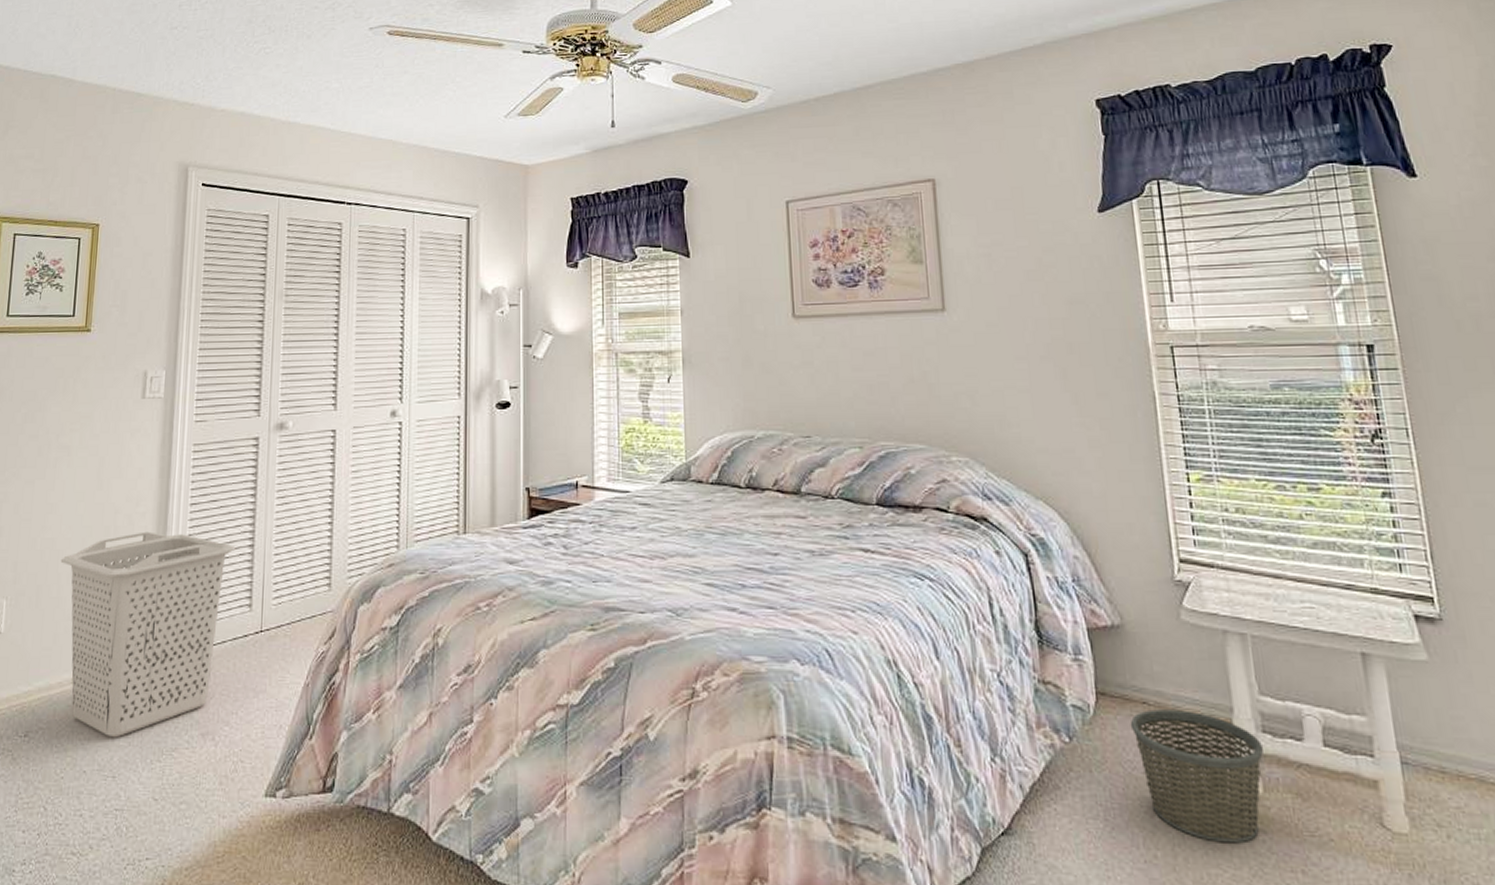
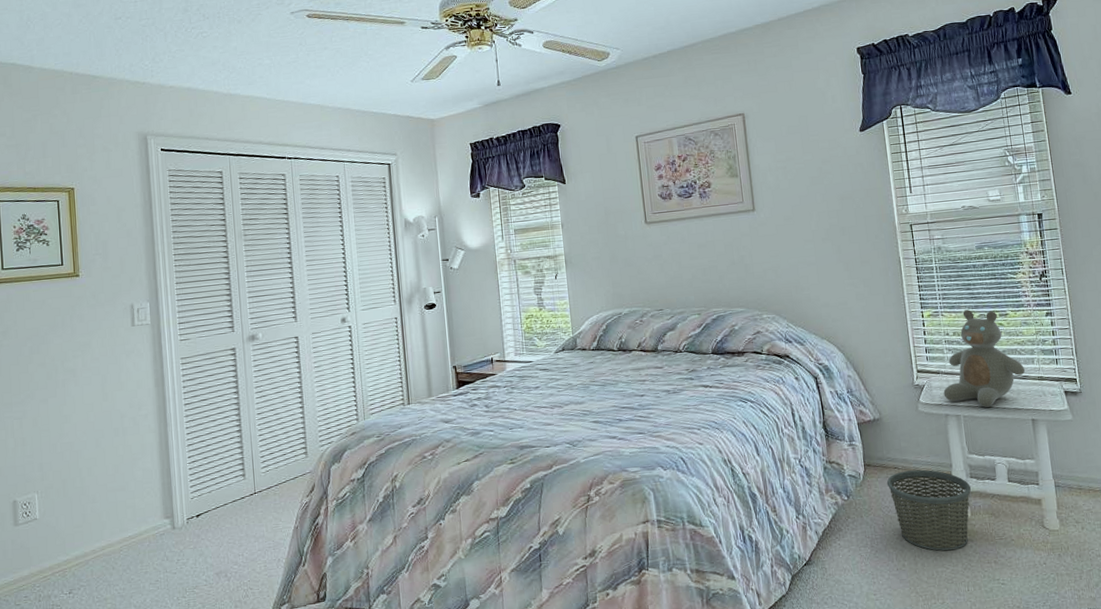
laundry basket: present [60,531,236,738] -> none [80,428,227,585]
teddy bear: none [1219,477,1350,626] -> present [943,309,1026,408]

